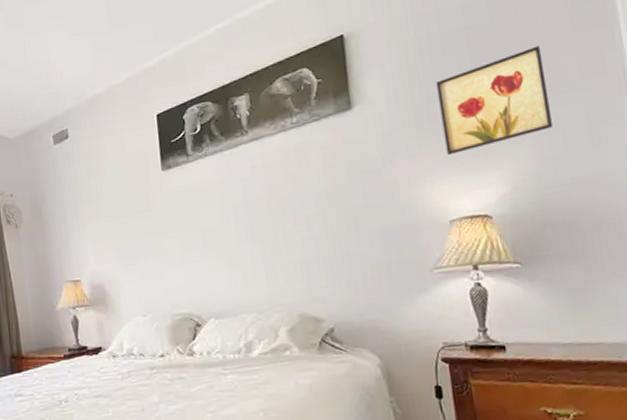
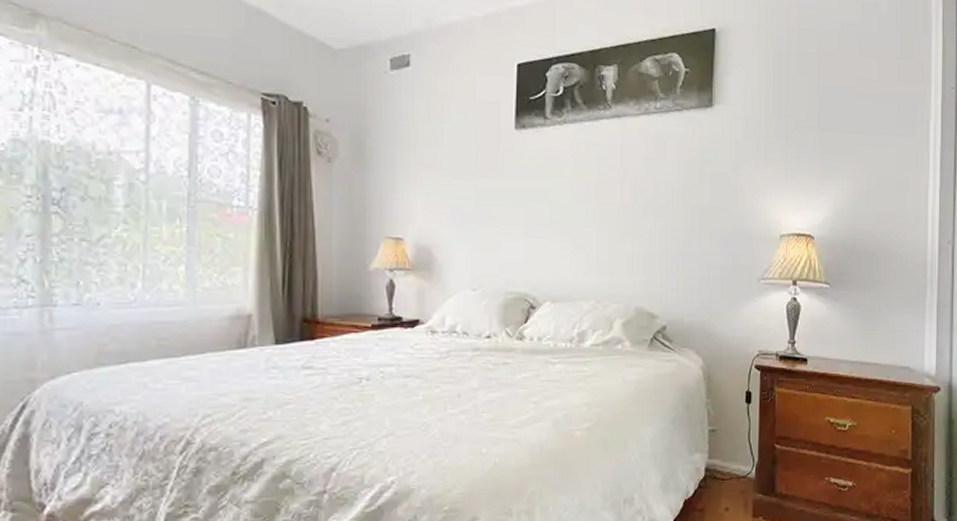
wall art: present [436,45,553,156] -> none [787,86,873,173]

